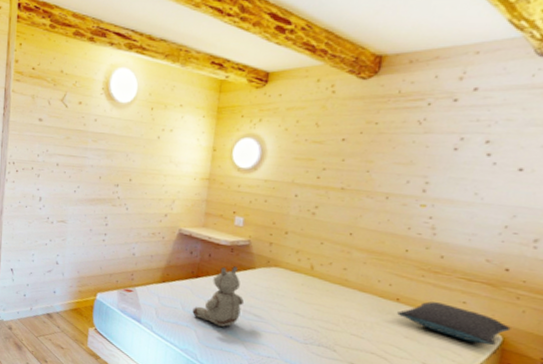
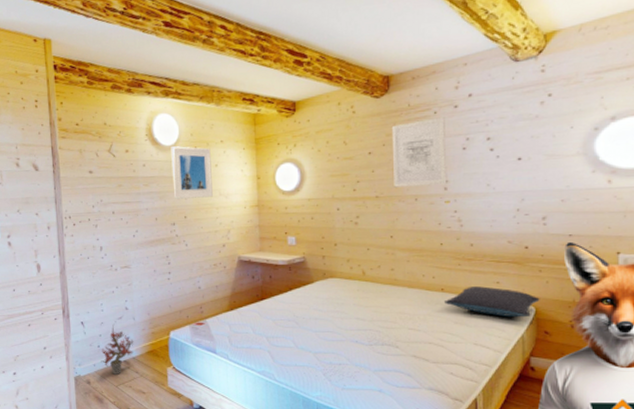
potted plant: none [25,275,60,326] -> present [101,323,134,375]
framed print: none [121,104,168,163] -> present [171,146,213,199]
stuffed bear: present [192,265,245,327] -> none [263,282,310,343]
wall art: none [364,110,440,187] -> present [391,117,447,188]

